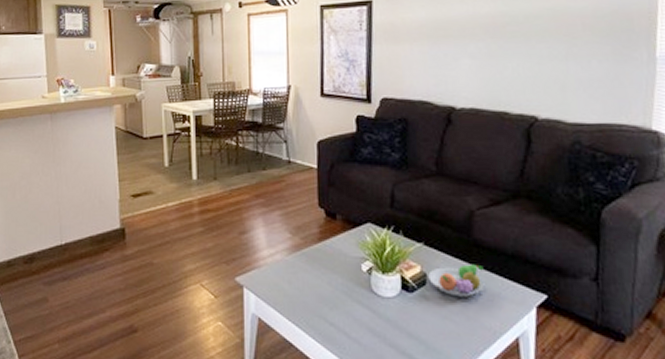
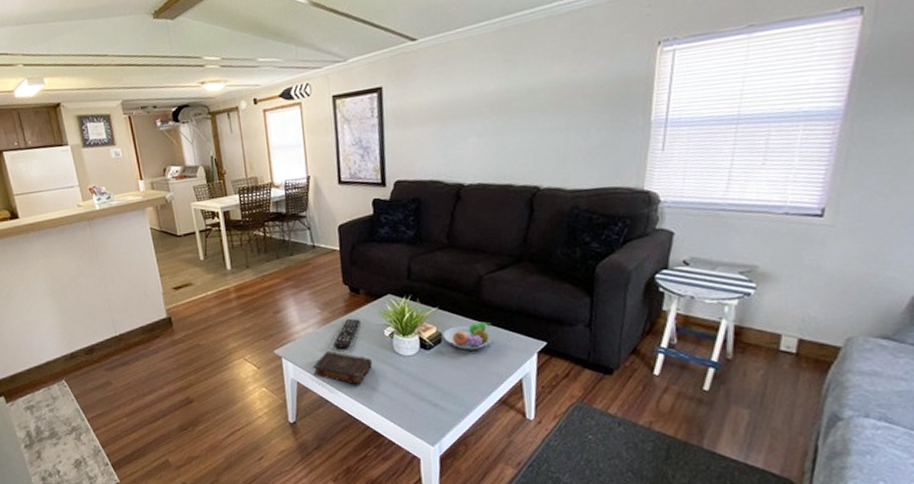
book: none [277,283,347,328] -> present [312,350,373,385]
remote control: none [303,247,335,282] -> present [333,318,360,348]

